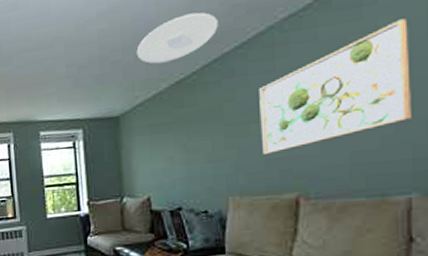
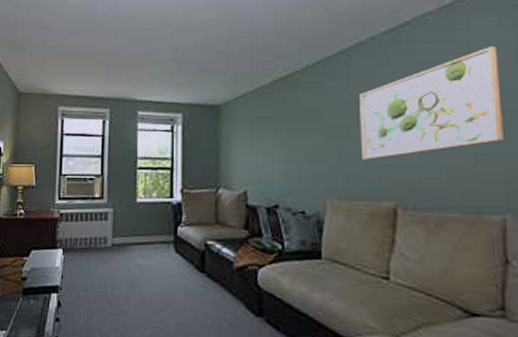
ceiling light: present [136,12,218,64] -> none [242,15,322,59]

